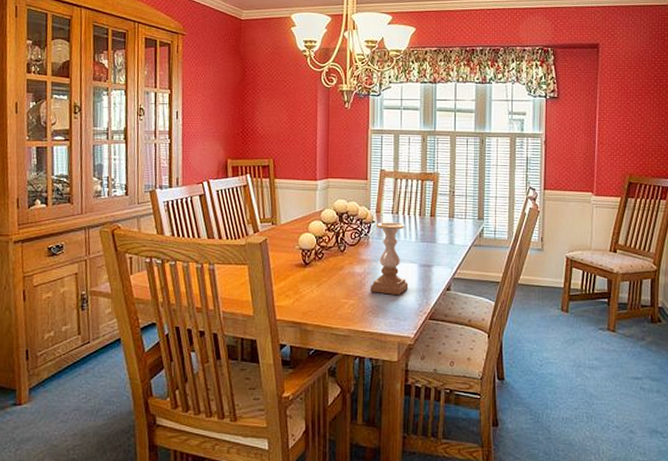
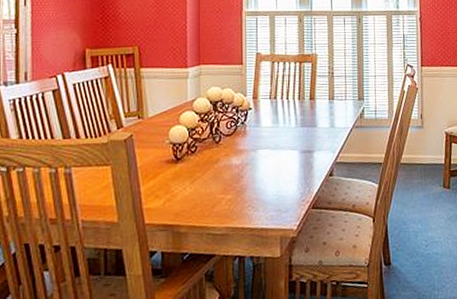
candle holder: present [370,222,409,295] -> none [249,108,290,186]

